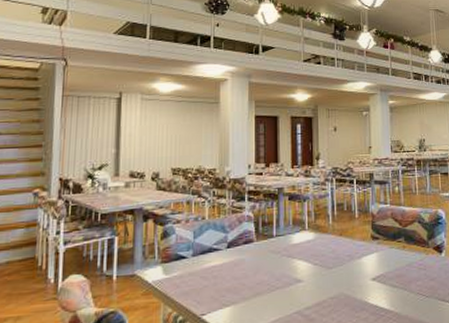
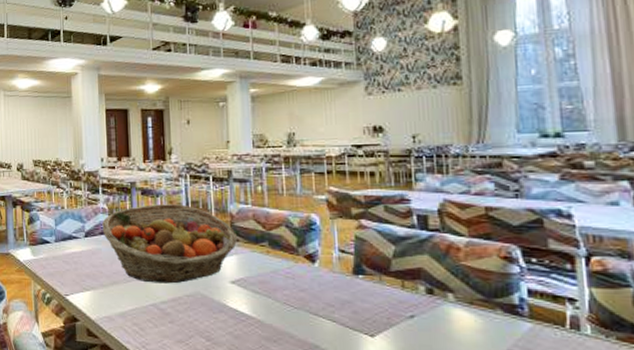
fruit basket: none [247,207,379,289] -> present [102,204,238,284]

